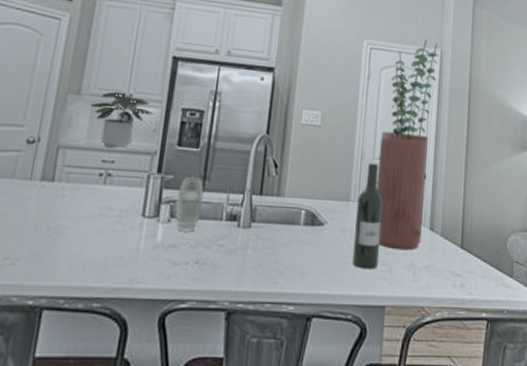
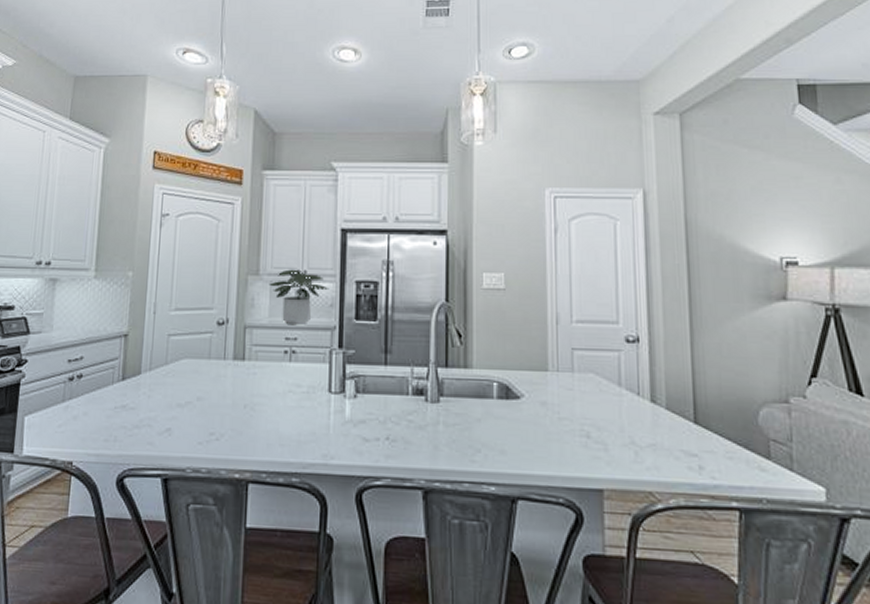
vase: present [175,172,204,232] -> none [361,346,387,408]
wine bottle: present [351,163,384,269] -> none [556,327,590,447]
vase: present [376,39,439,251] -> none [577,179,641,426]

